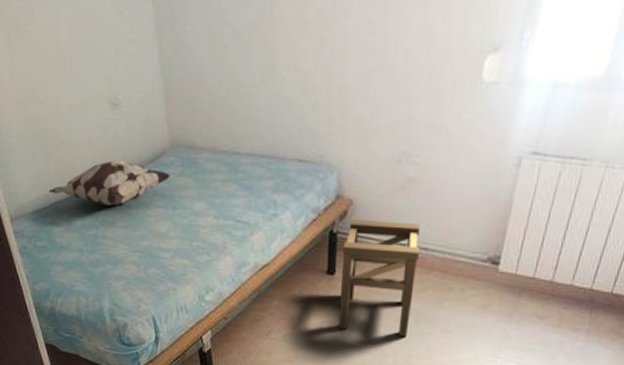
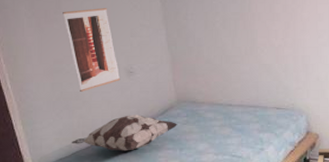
wall art: none [35,14,104,129] -> present [62,7,121,93]

